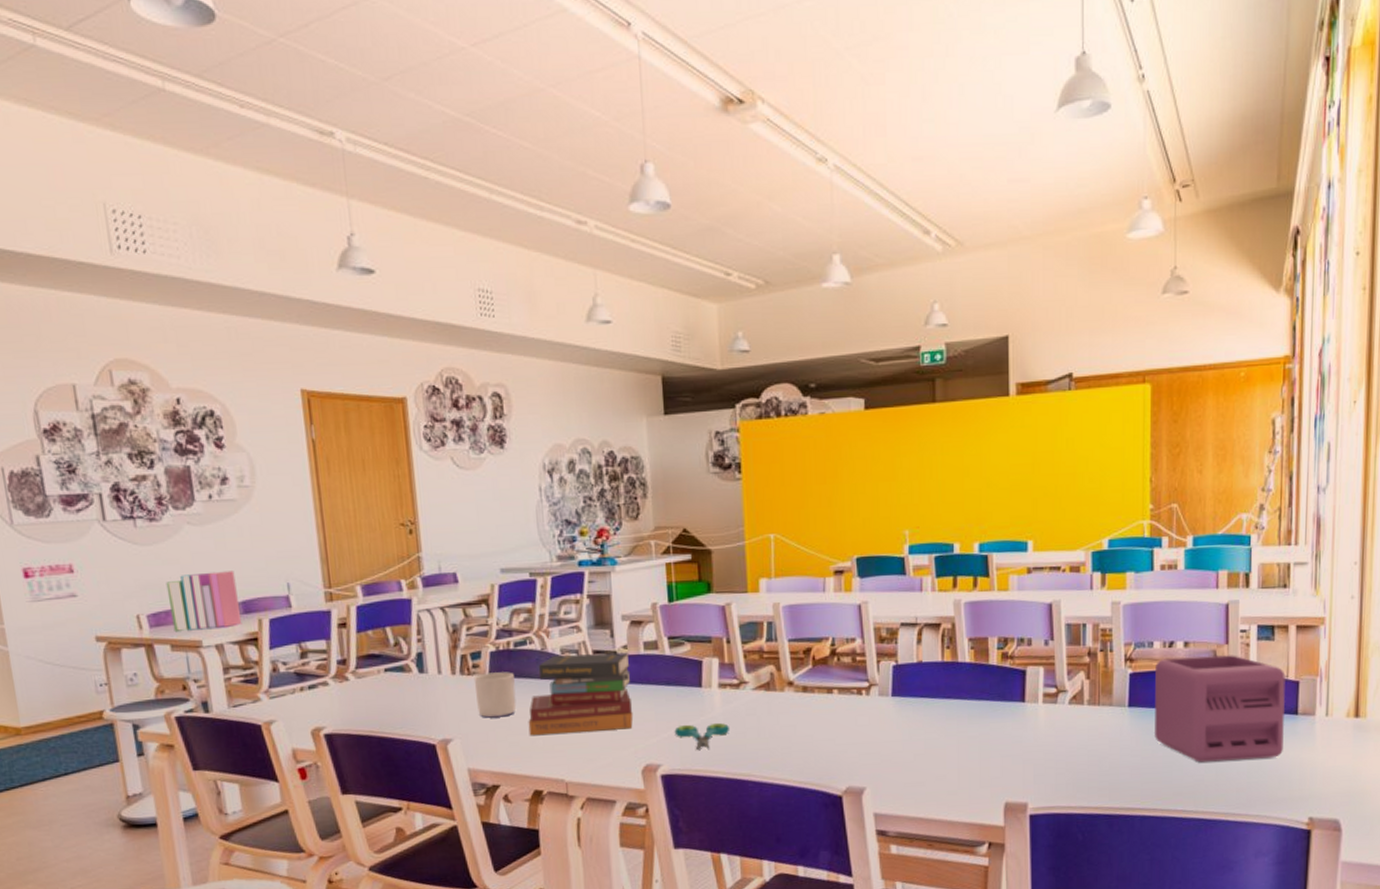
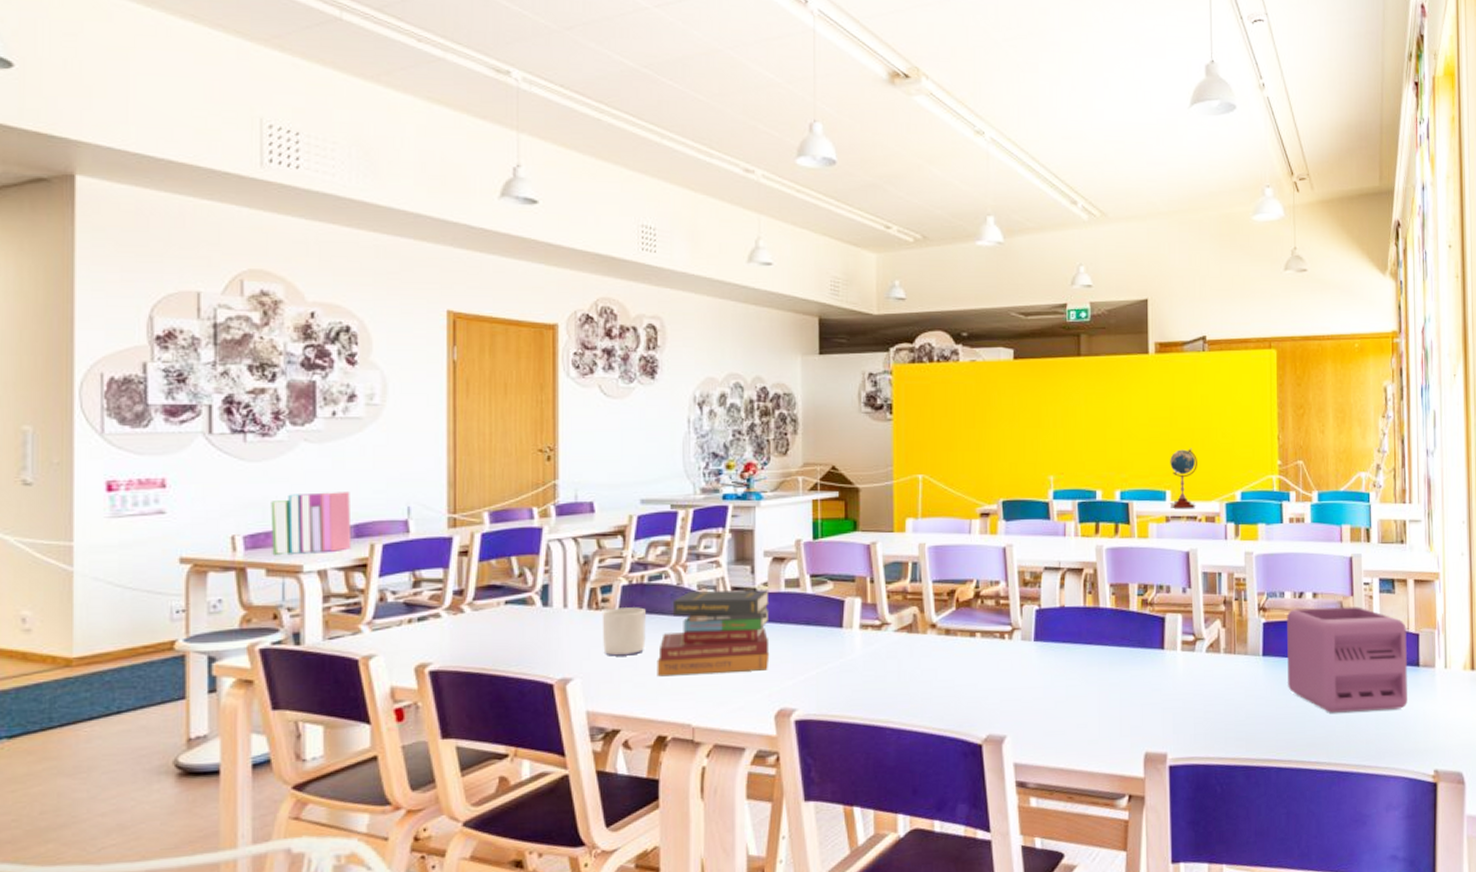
scissors: present [674,722,729,750] -> none [811,665,869,694]
globe: none [1032,495,1062,560] -> present [1170,448,1197,509]

